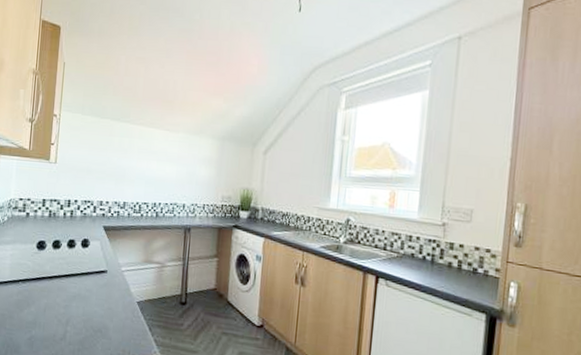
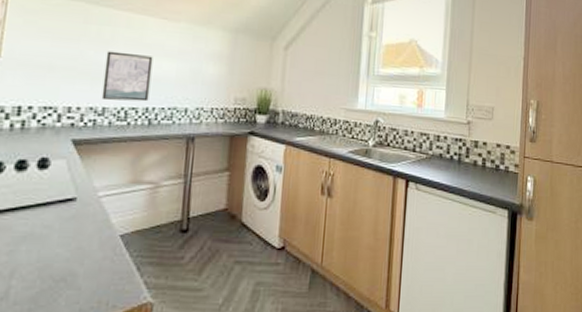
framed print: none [123,157,159,198] -> present [101,51,153,102]

